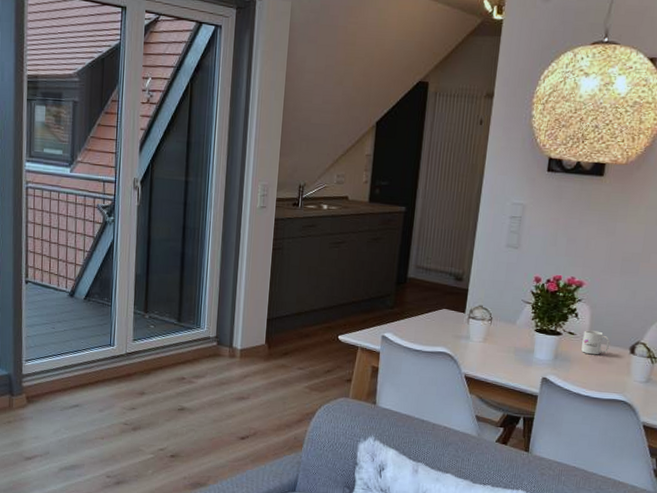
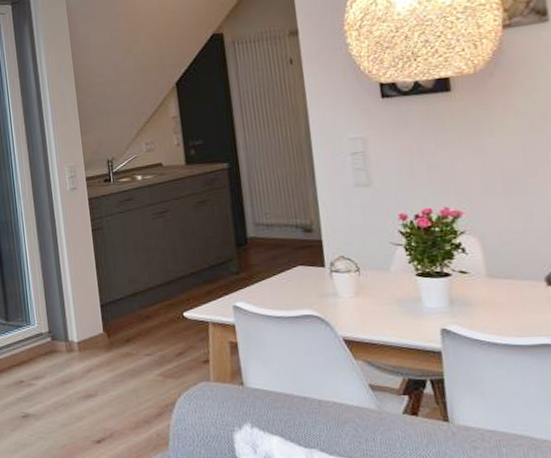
mug: present [581,330,610,355] -> none [478,265,517,294]

